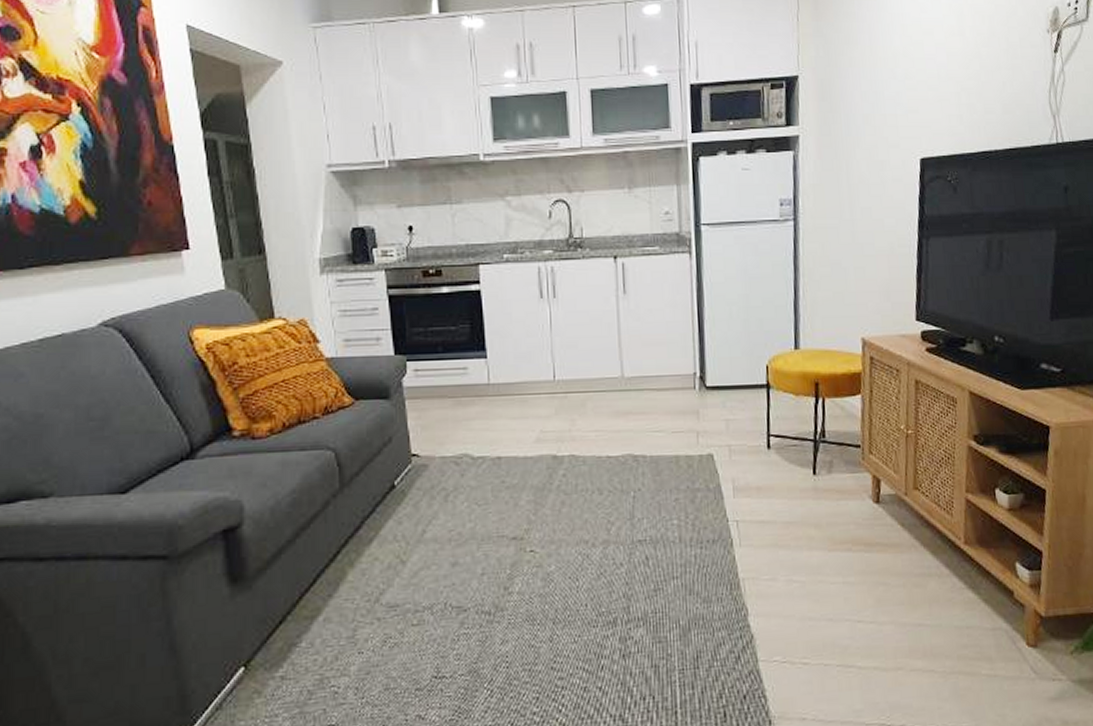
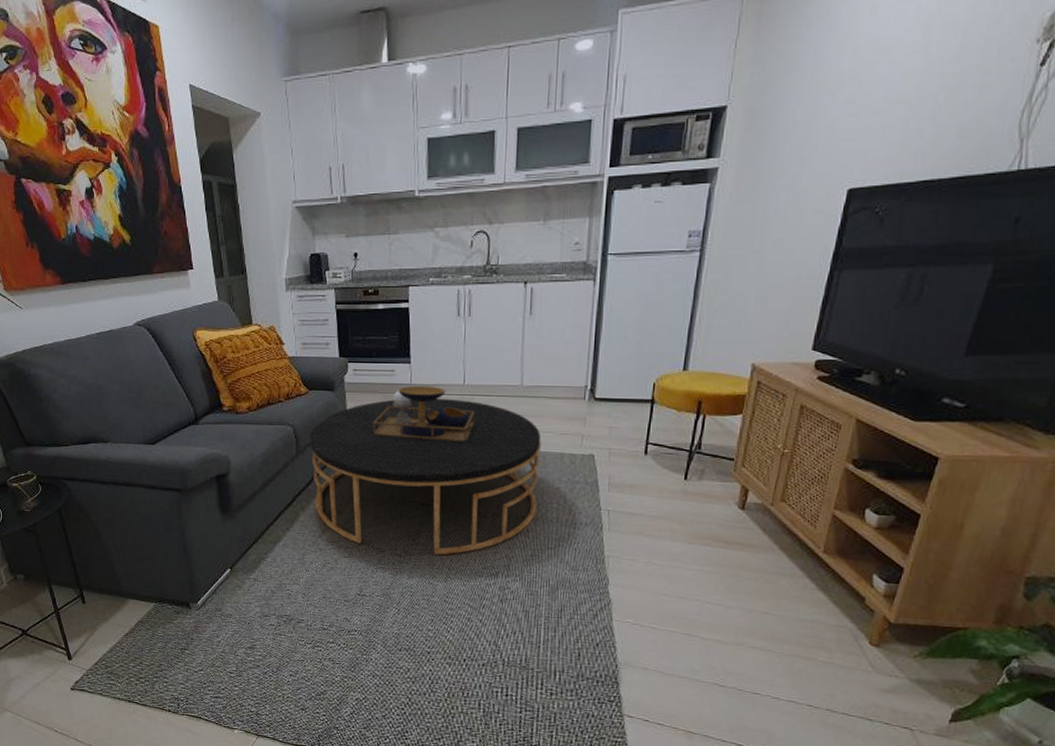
coffee table: none [358,384,655,606] -> present [309,385,541,555]

